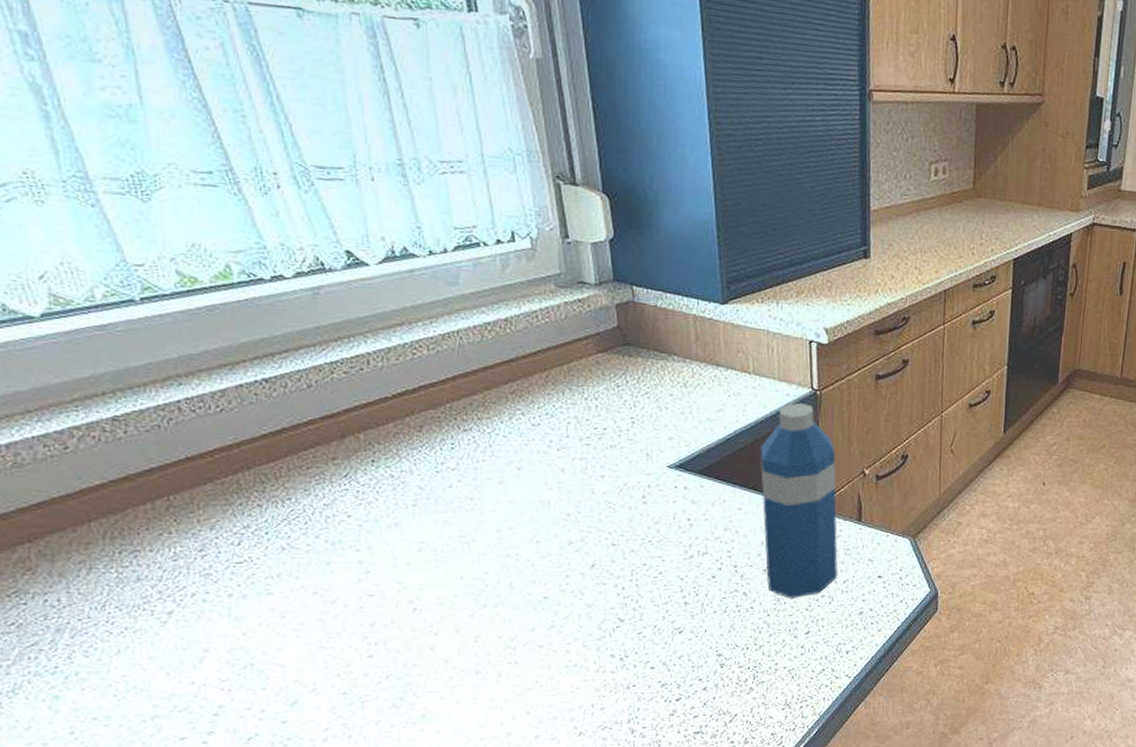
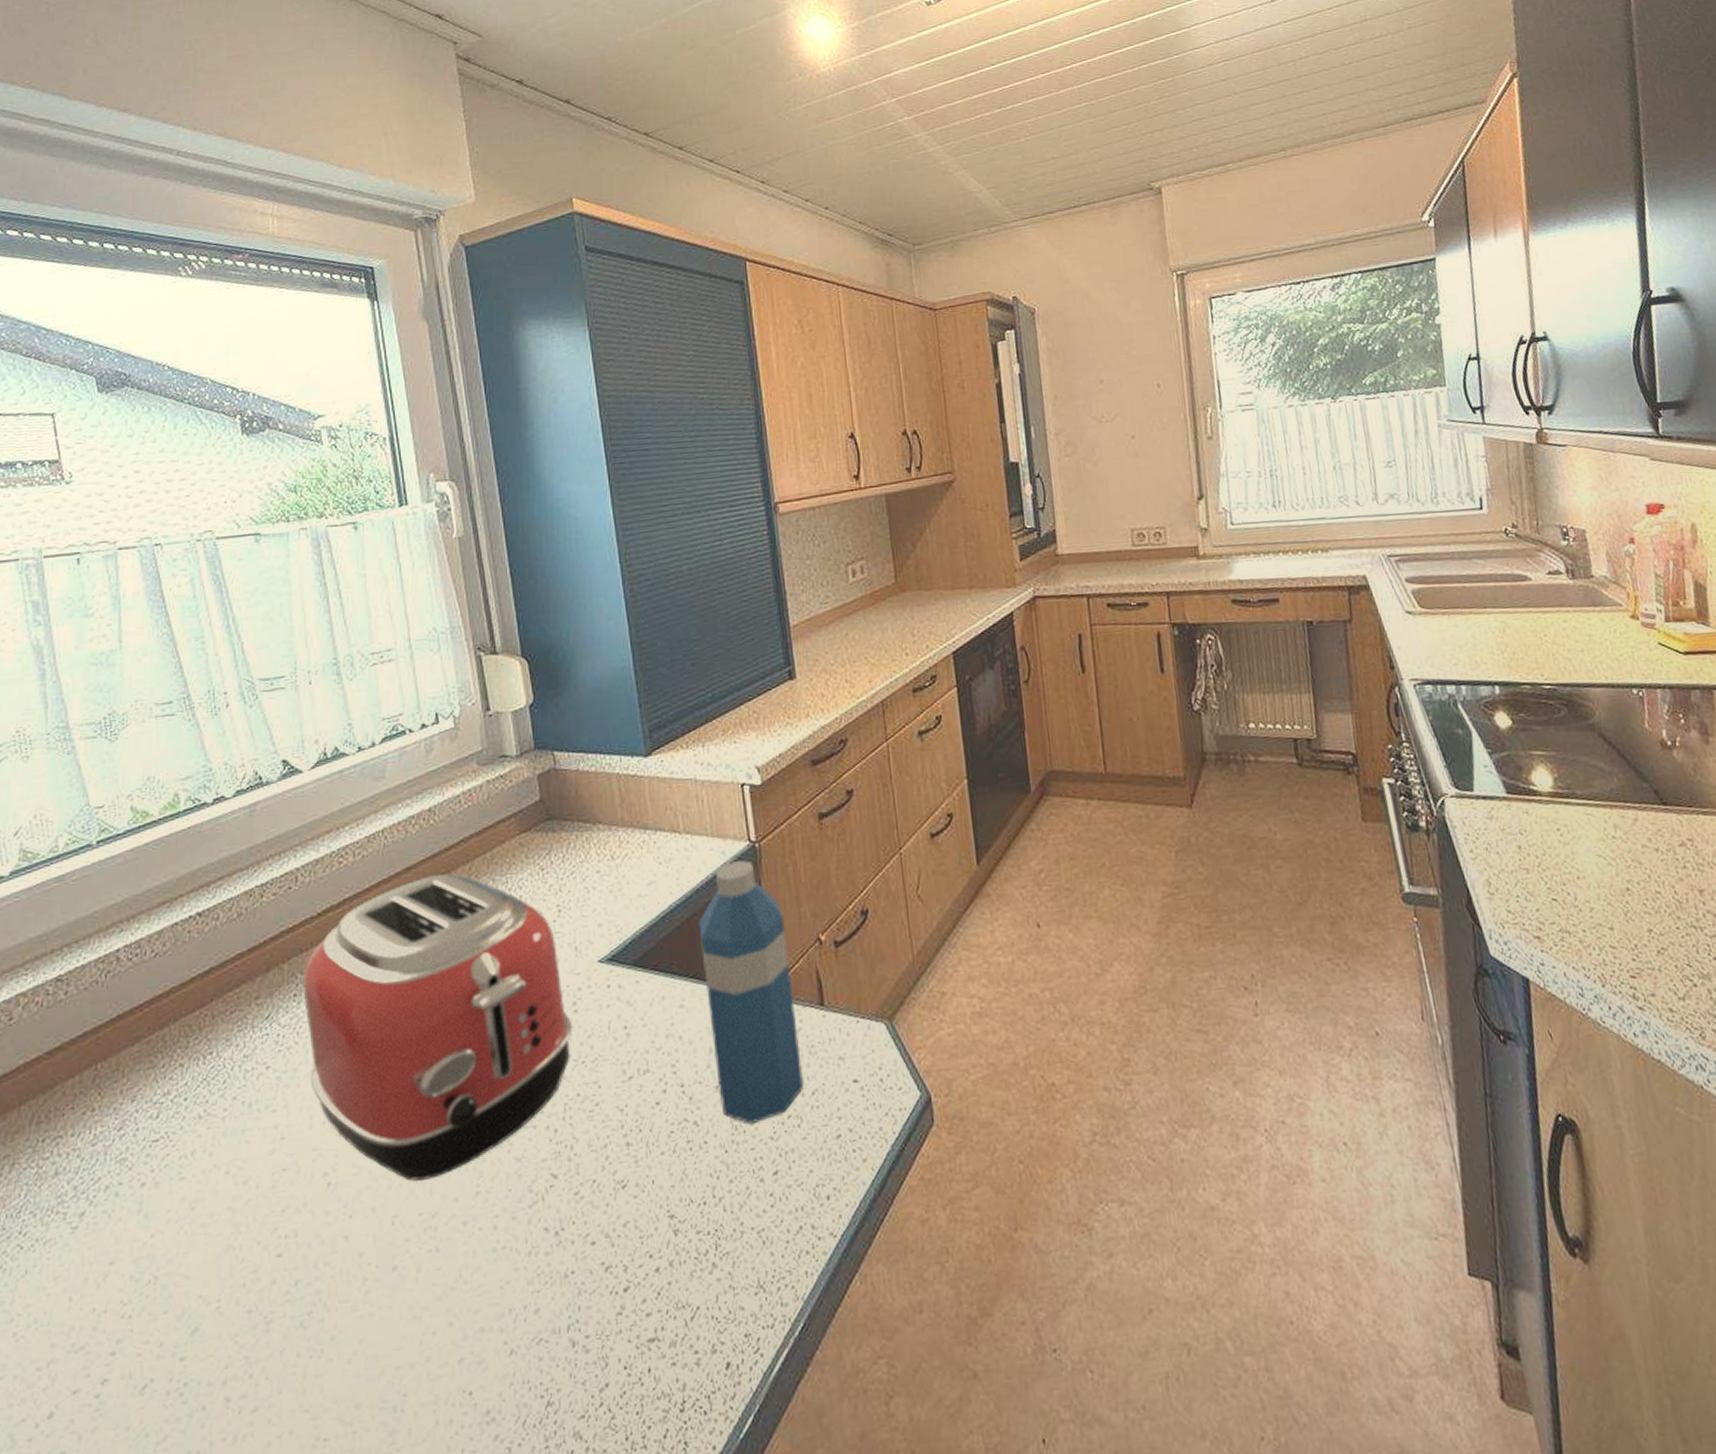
toaster: none [380,377,642,613] -> present [303,874,573,1181]

